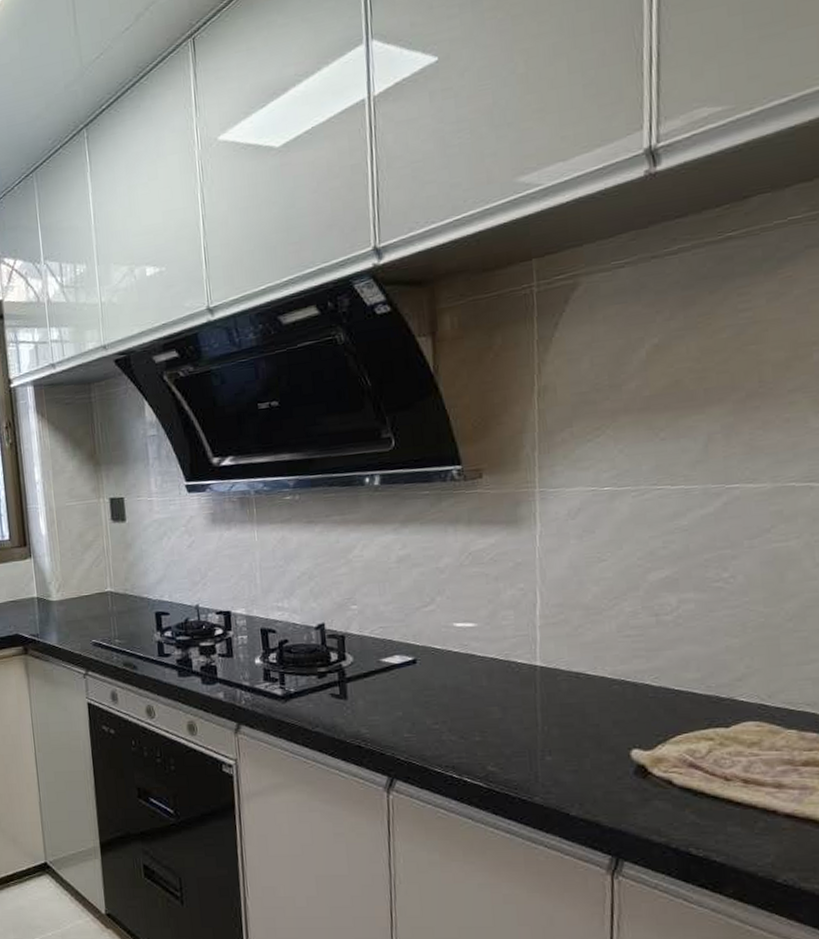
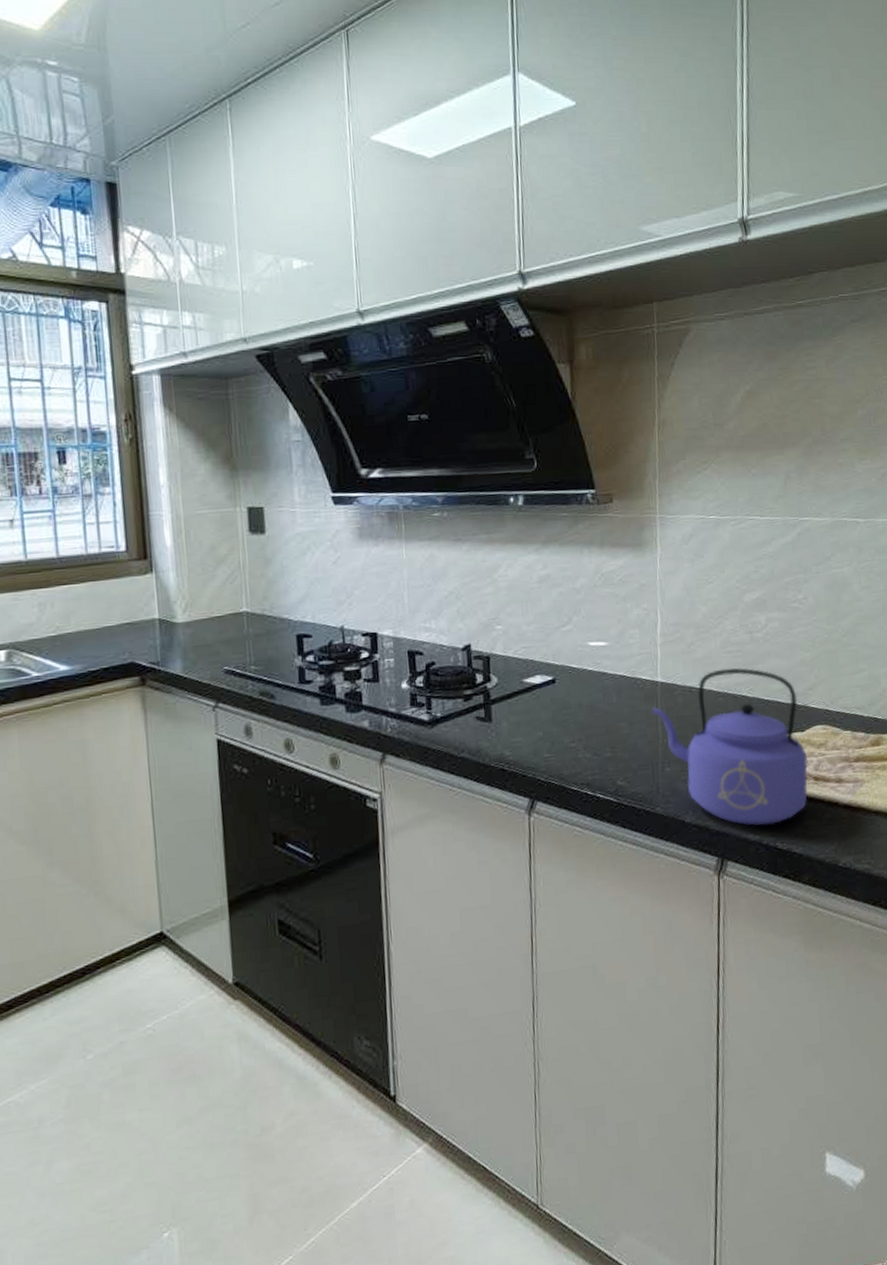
kettle: none [529,653,734,828] -> present [652,667,808,826]

